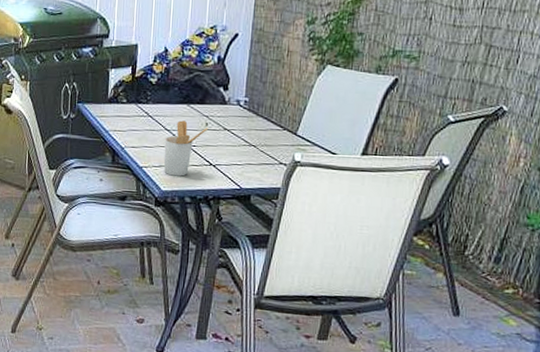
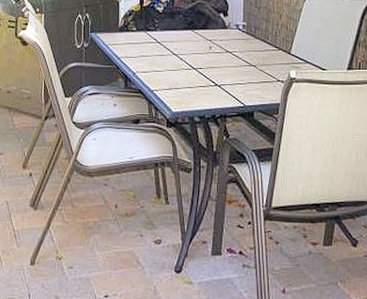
utensil holder: present [163,120,209,177] -> none [173,45,212,98]

